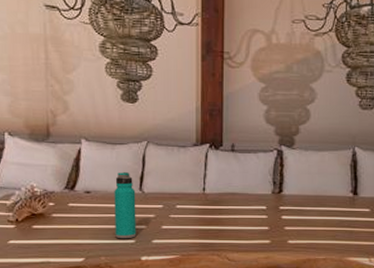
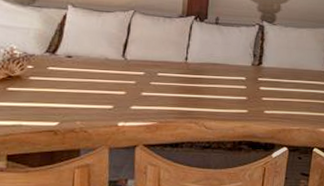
water bottle: present [114,171,136,239] -> none [93,38,118,105]

